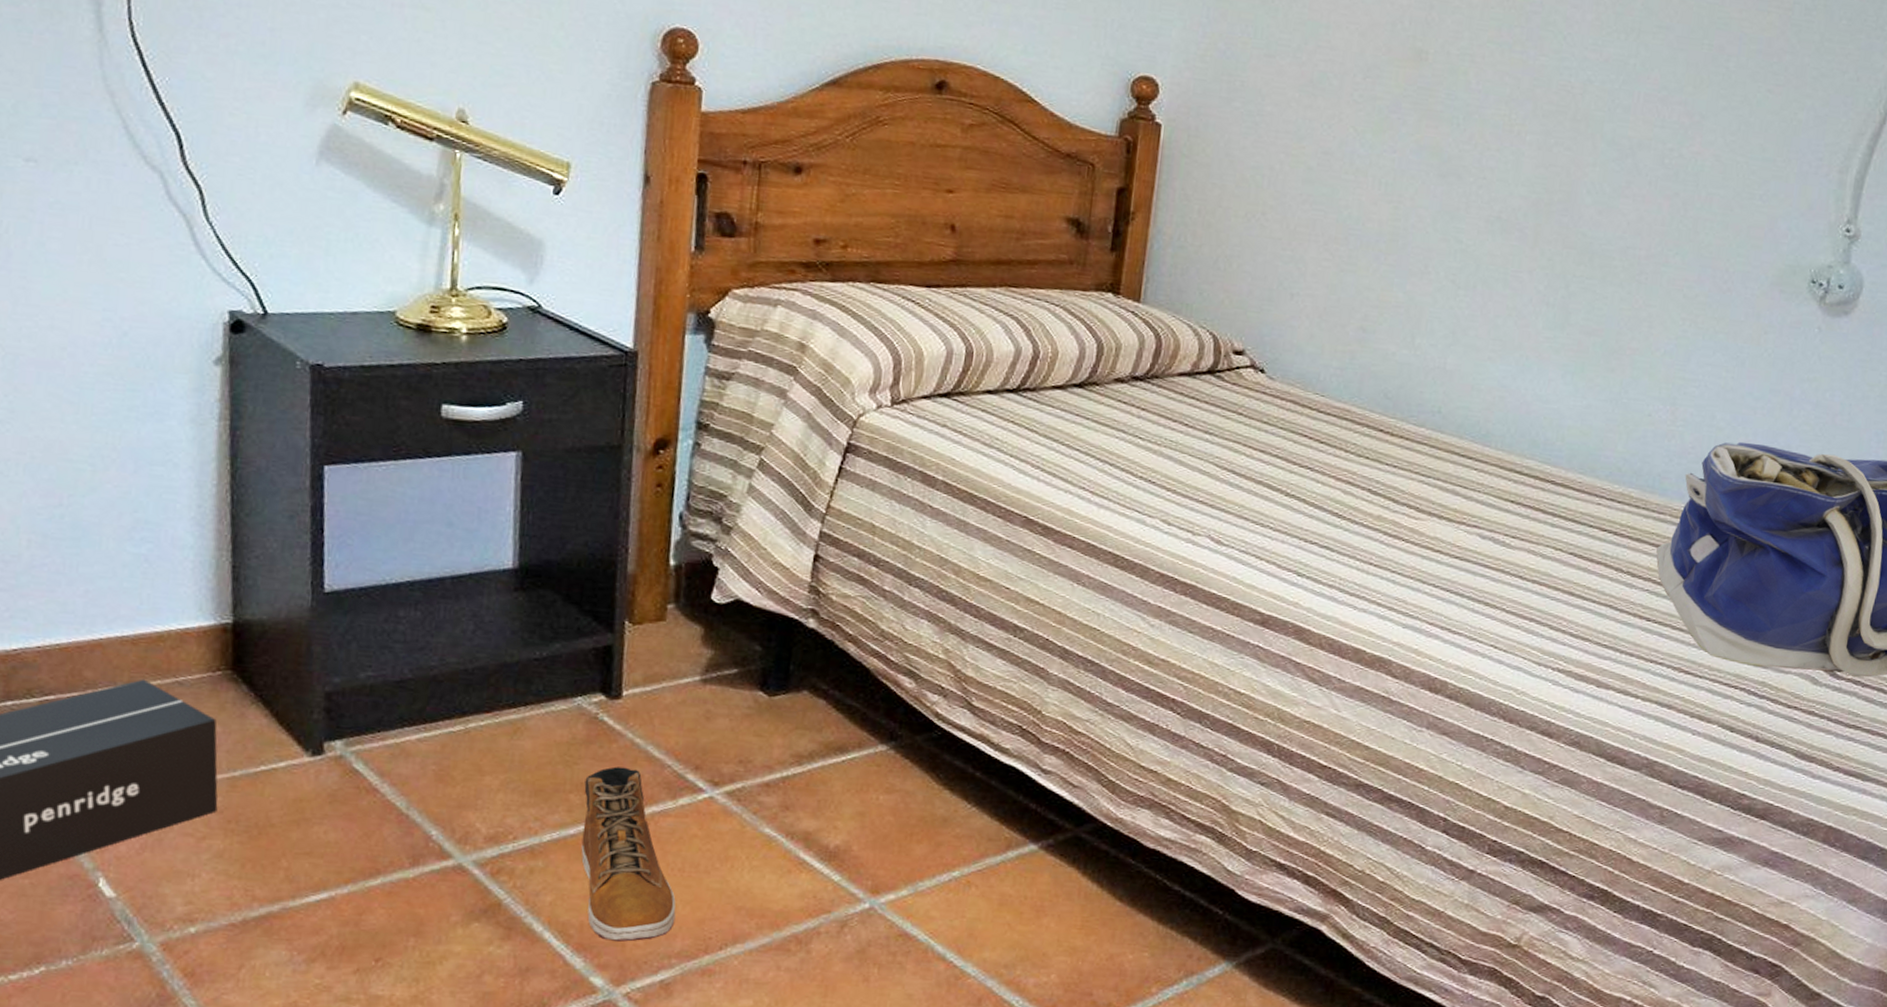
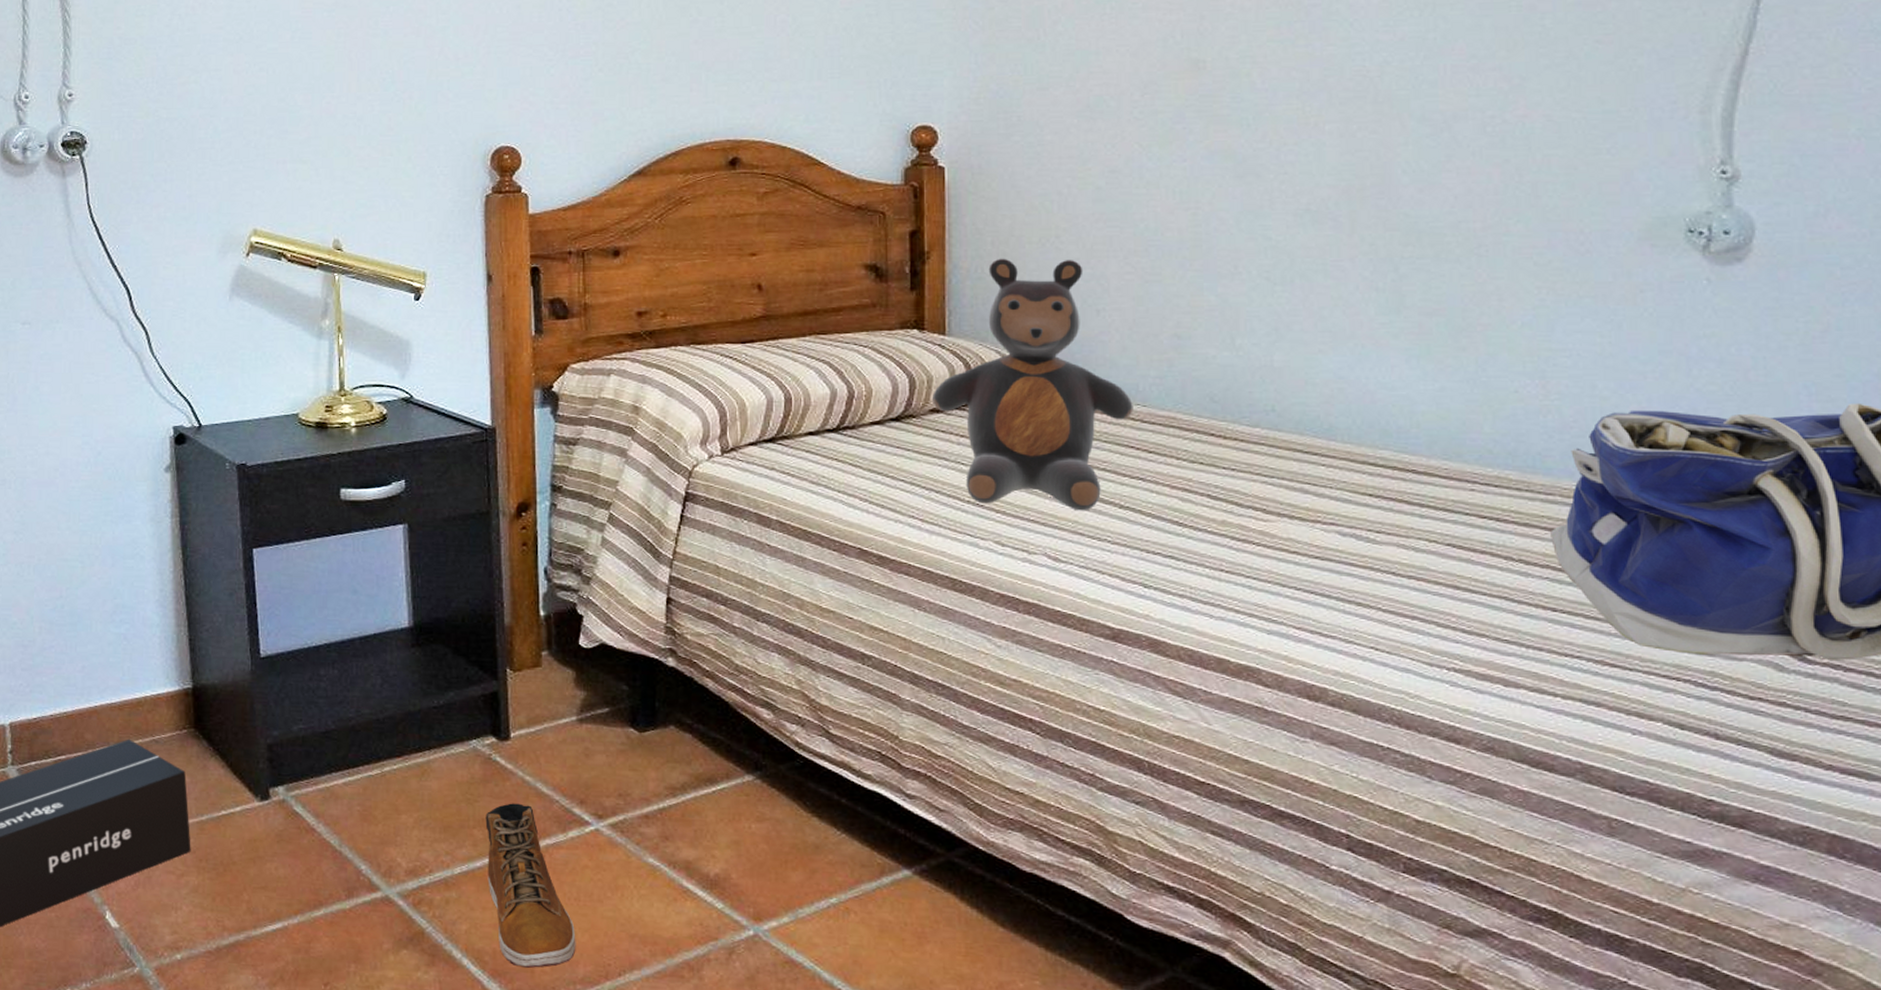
teddy bear: none [1117,228,1313,496] -> present [931,258,1133,511]

